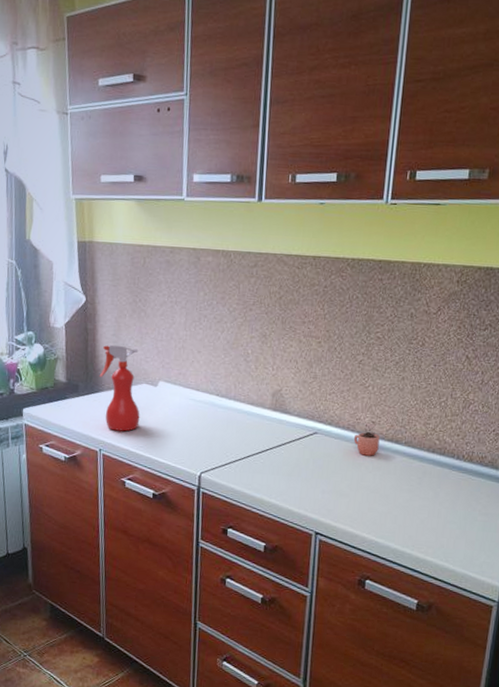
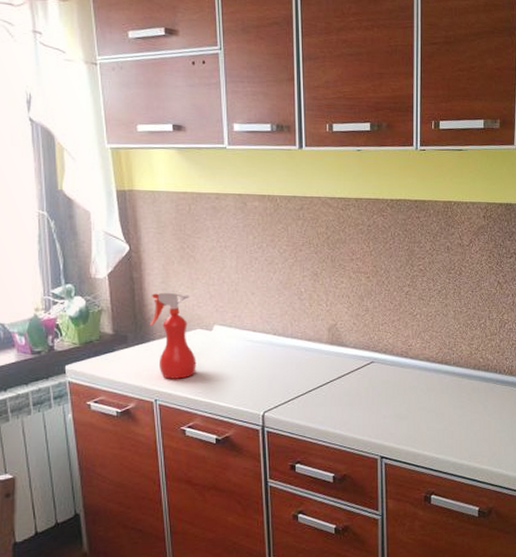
cocoa: present [353,420,380,456] -> none [407,345,431,379]

